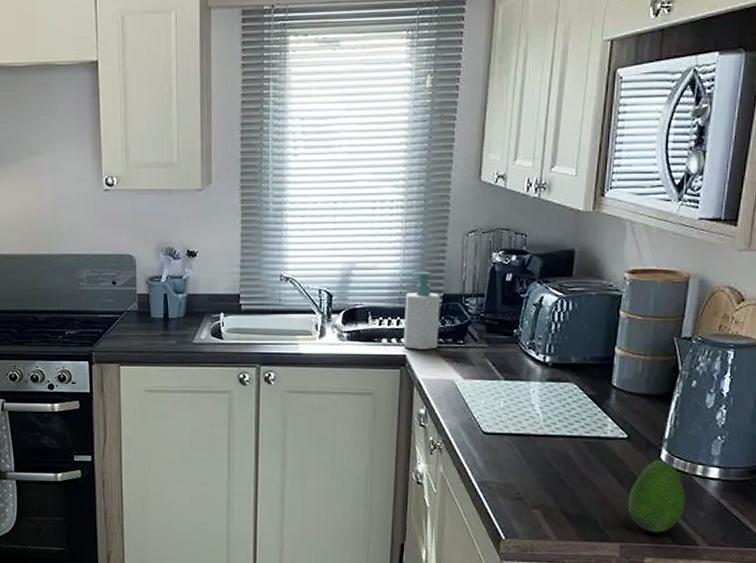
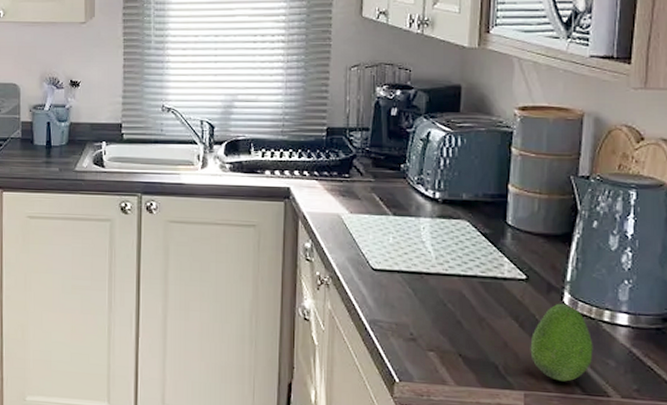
soap bottle: present [403,271,440,350] -> none [286,104,324,183]

